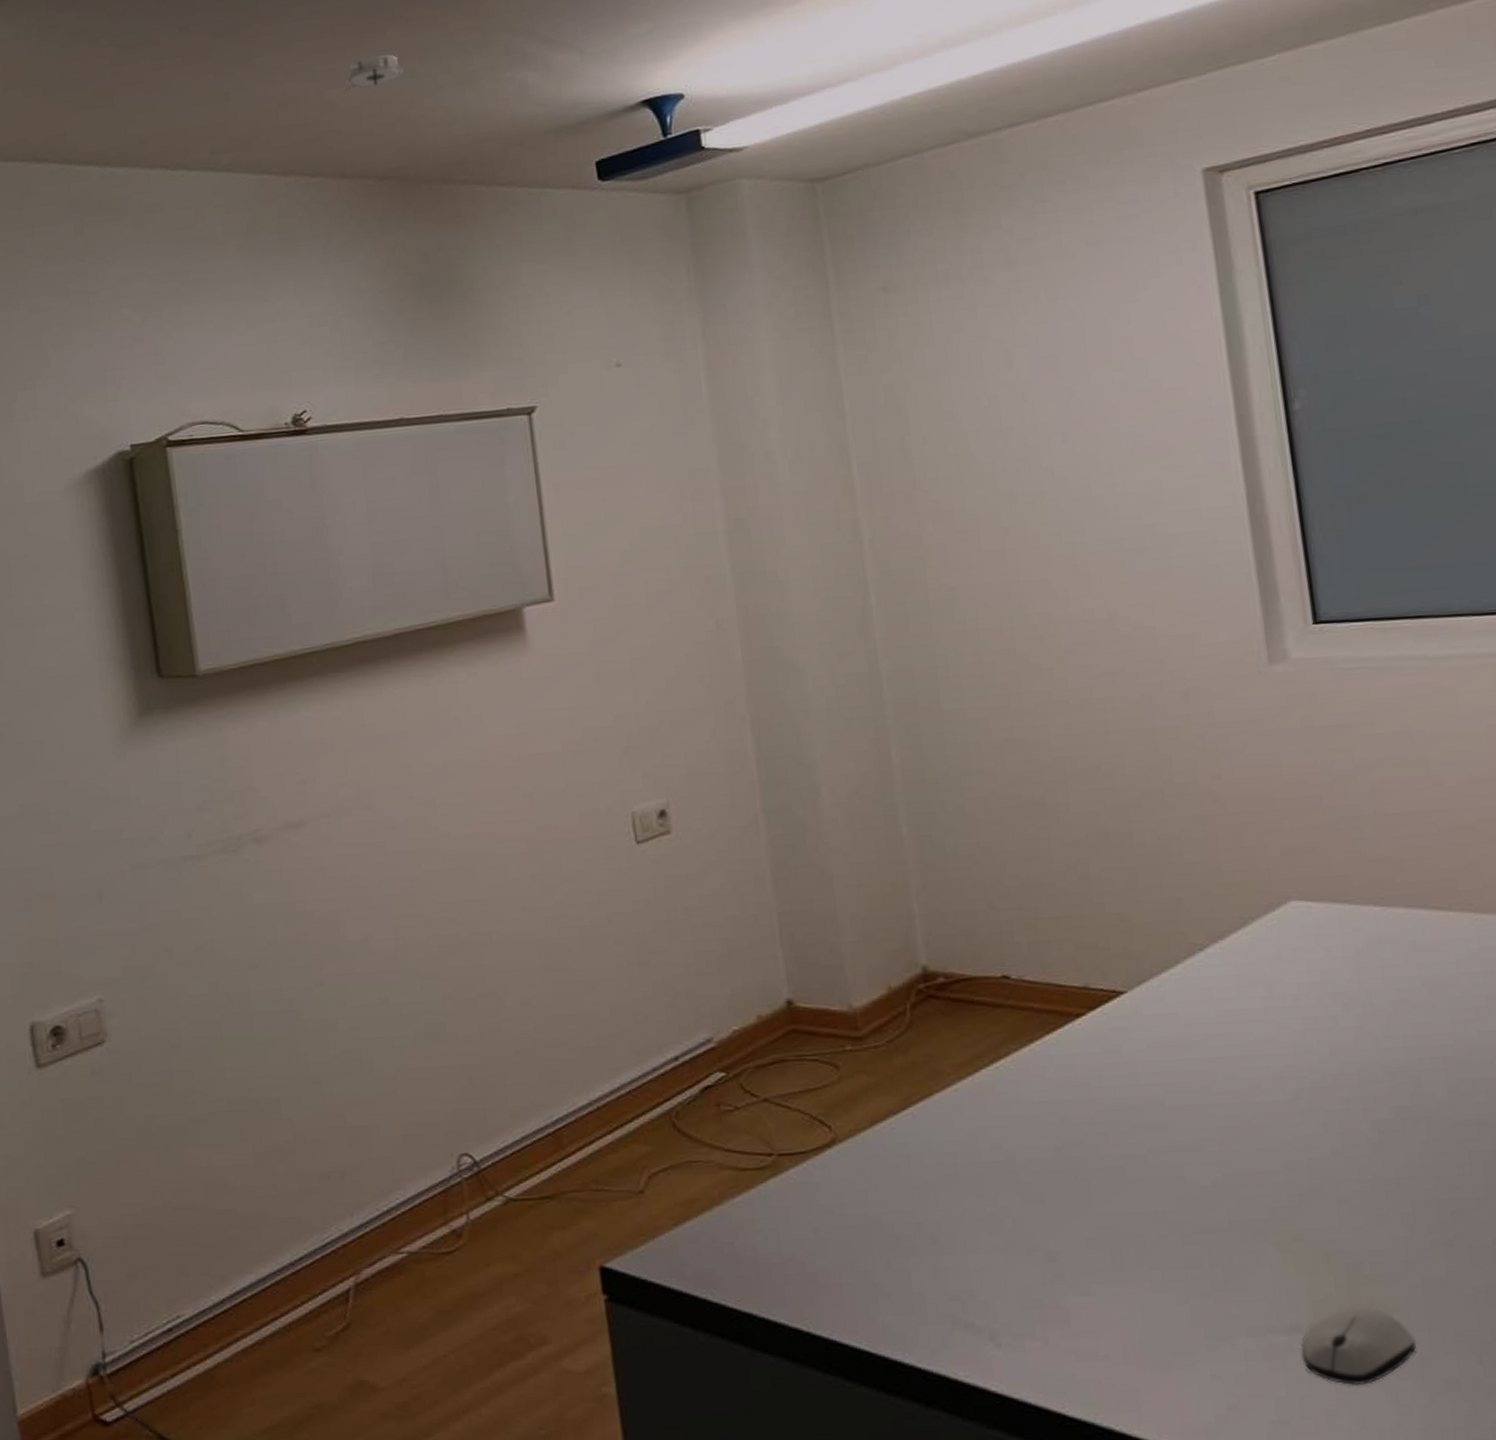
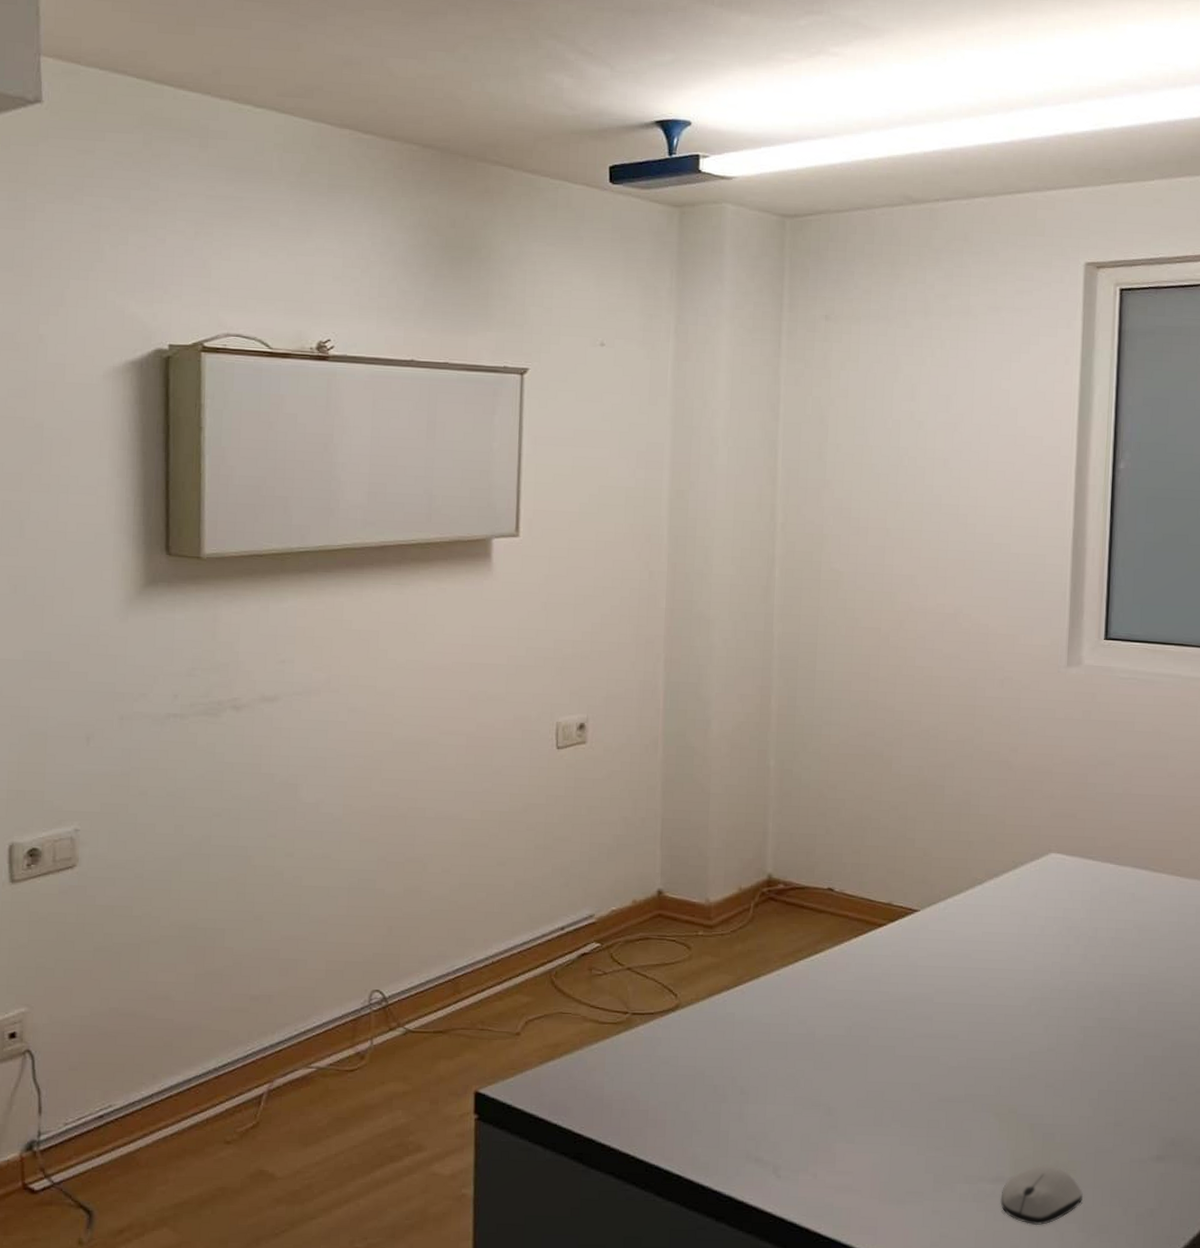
smoke detector: present [344,54,405,91] -> none [405,35,459,63]

